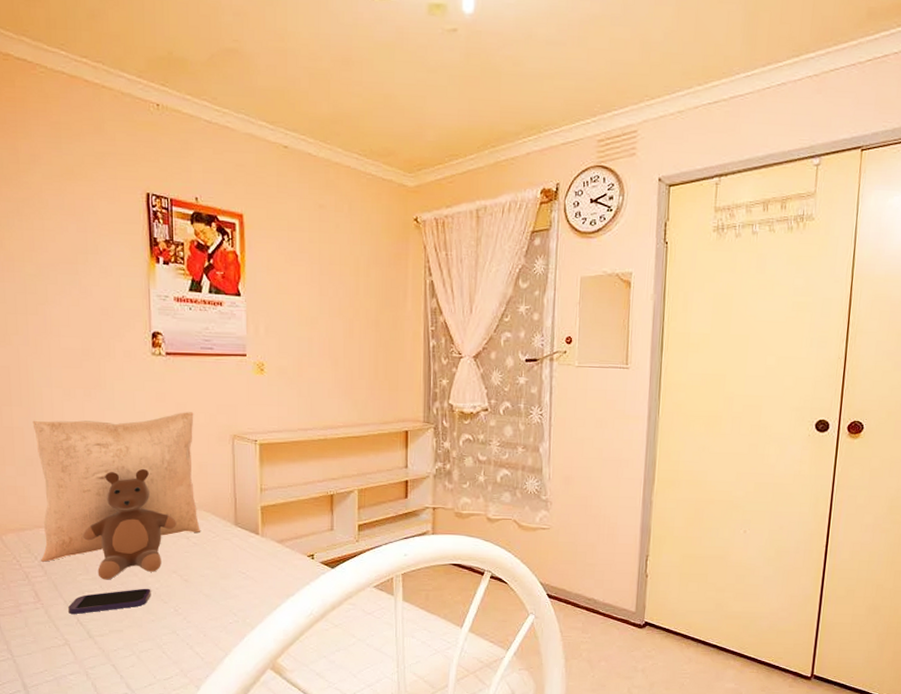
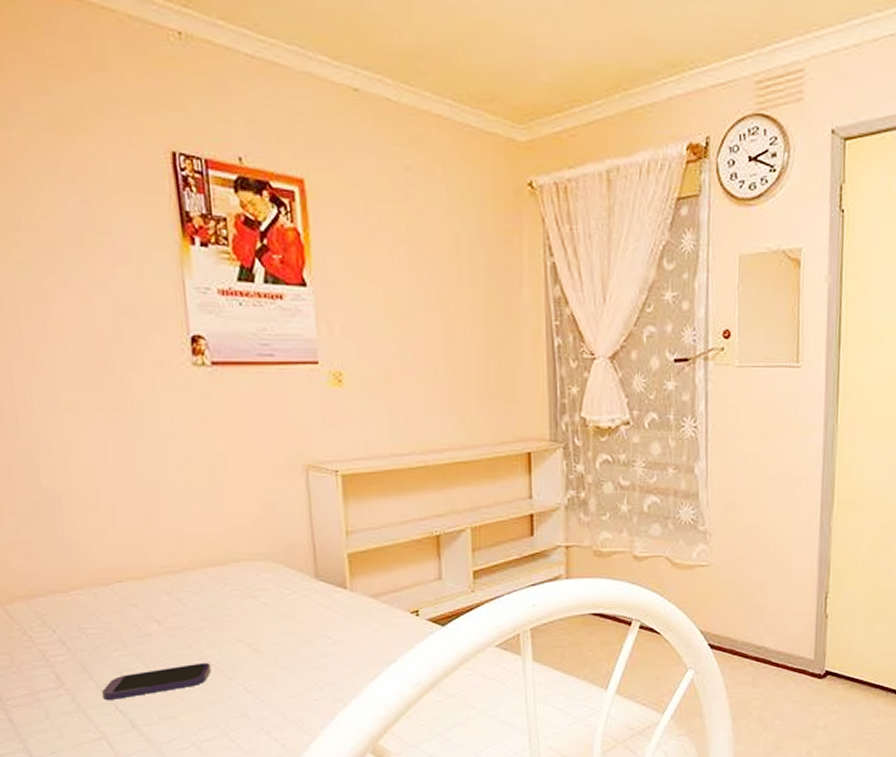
pillow: present [32,412,200,562] -> none [36,437,271,636]
teddy bear: present [82,468,178,580] -> none [114,511,240,655]

